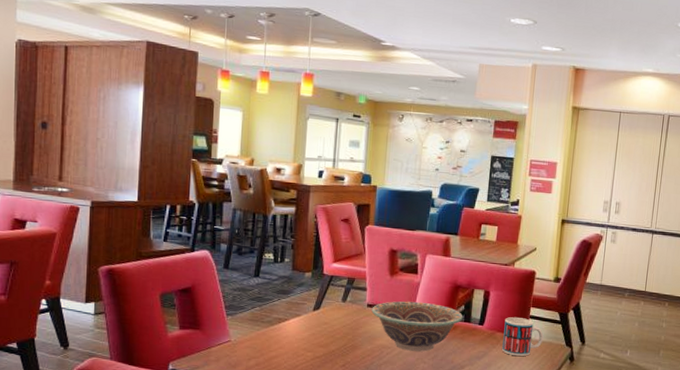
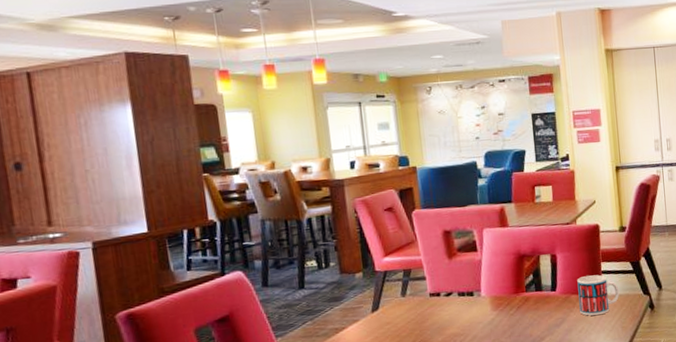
decorative bowl: present [371,301,463,352] -> none [435,278,534,334]

